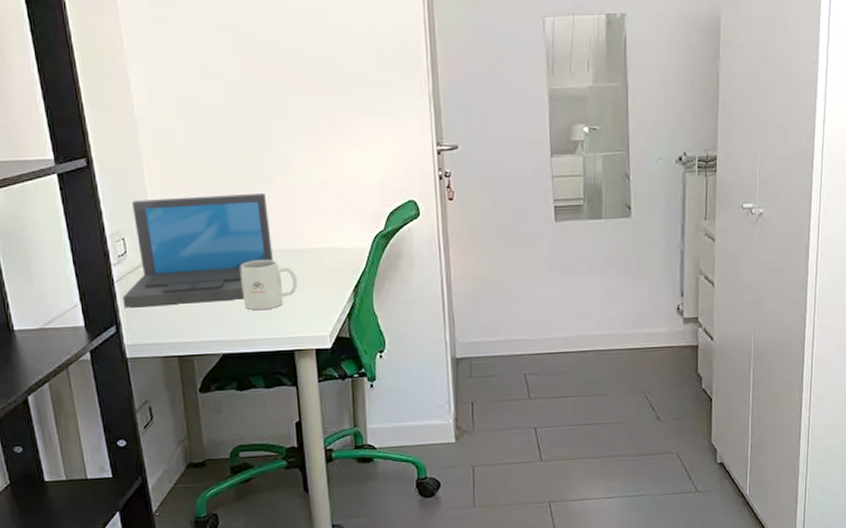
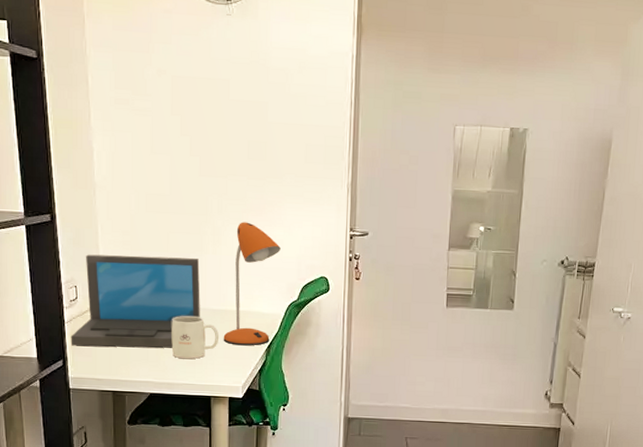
desk lamp: none [302,146,359,289] -> present [223,222,281,346]

